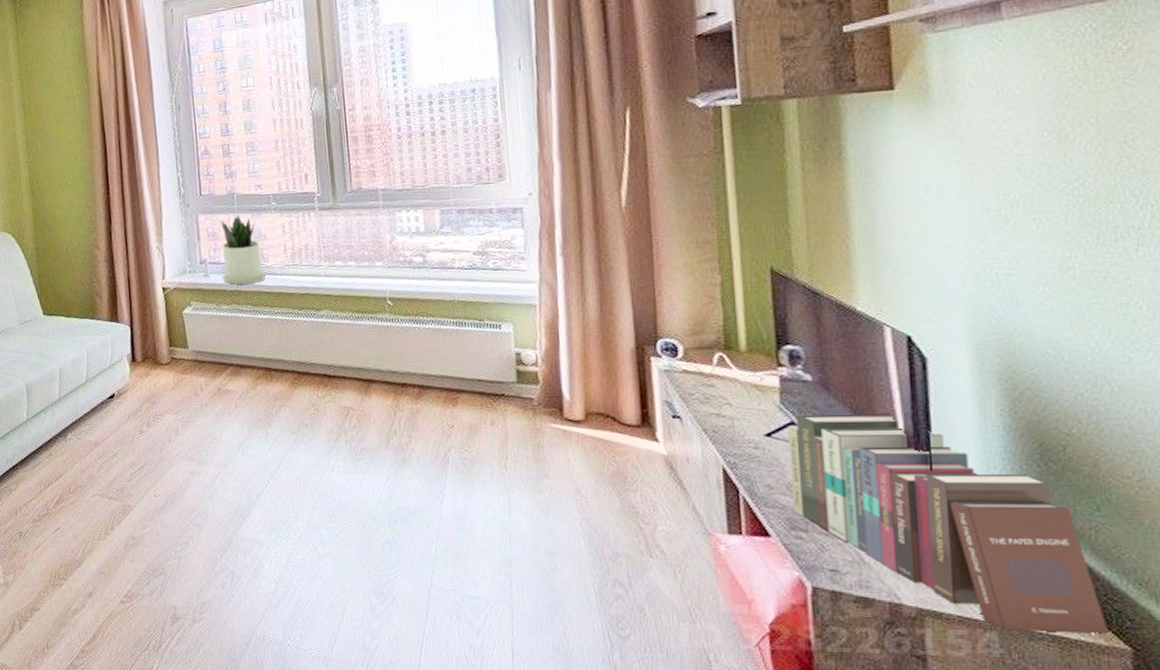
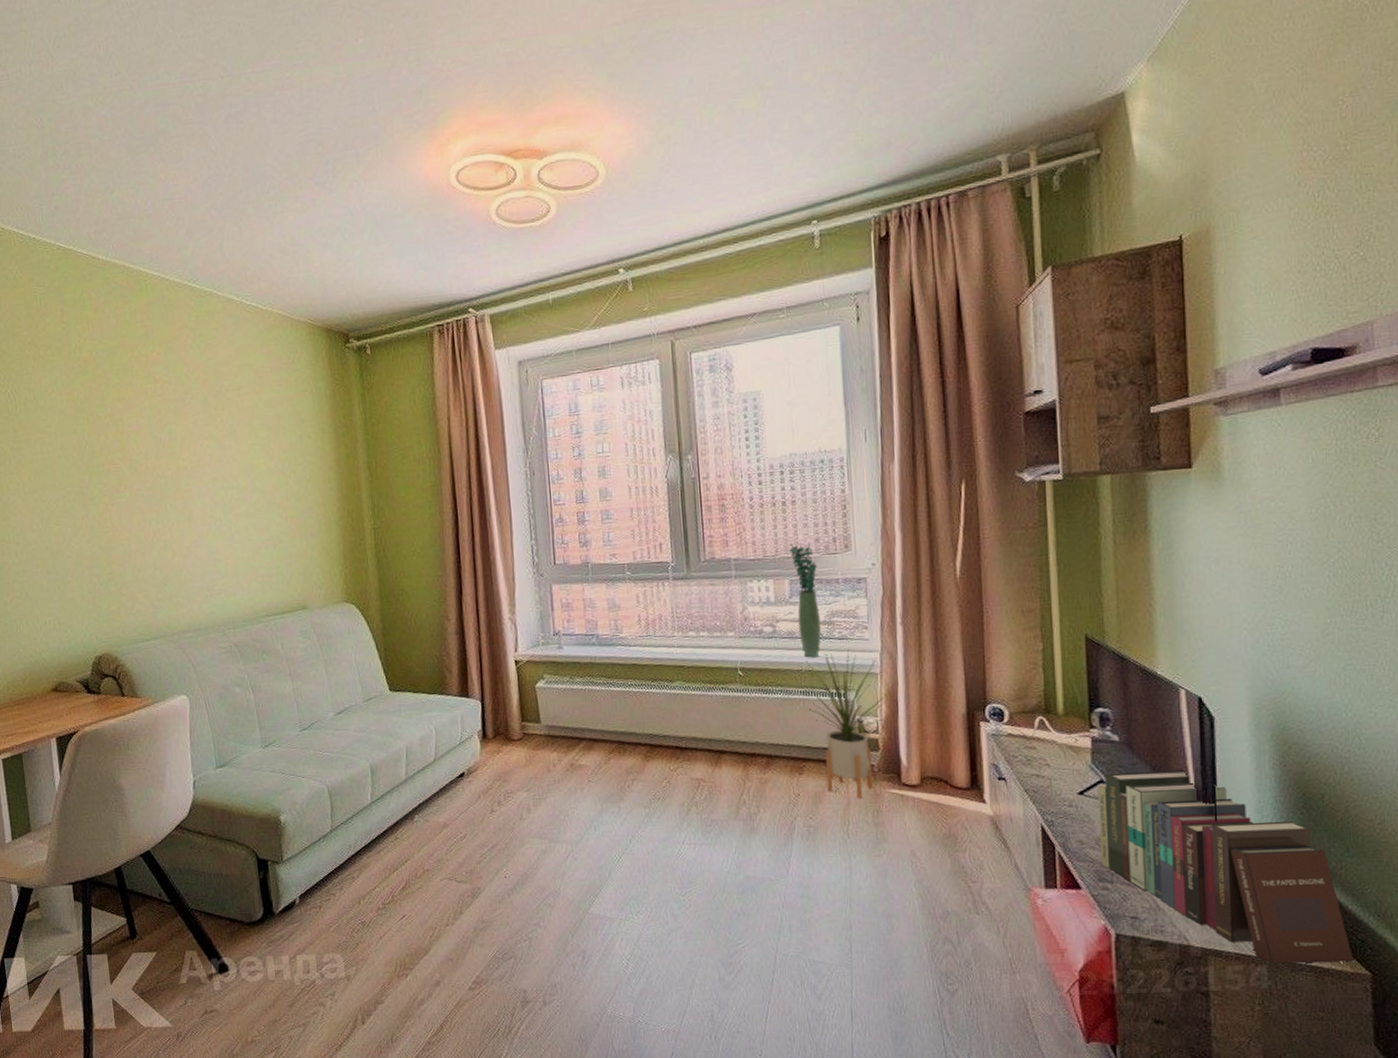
planter: present [221,216,267,285] -> none [575,585,621,657]
vase: none [439,173,475,289] -> present [789,543,821,658]
house plant: none [458,280,546,432] -> present [805,649,886,799]

